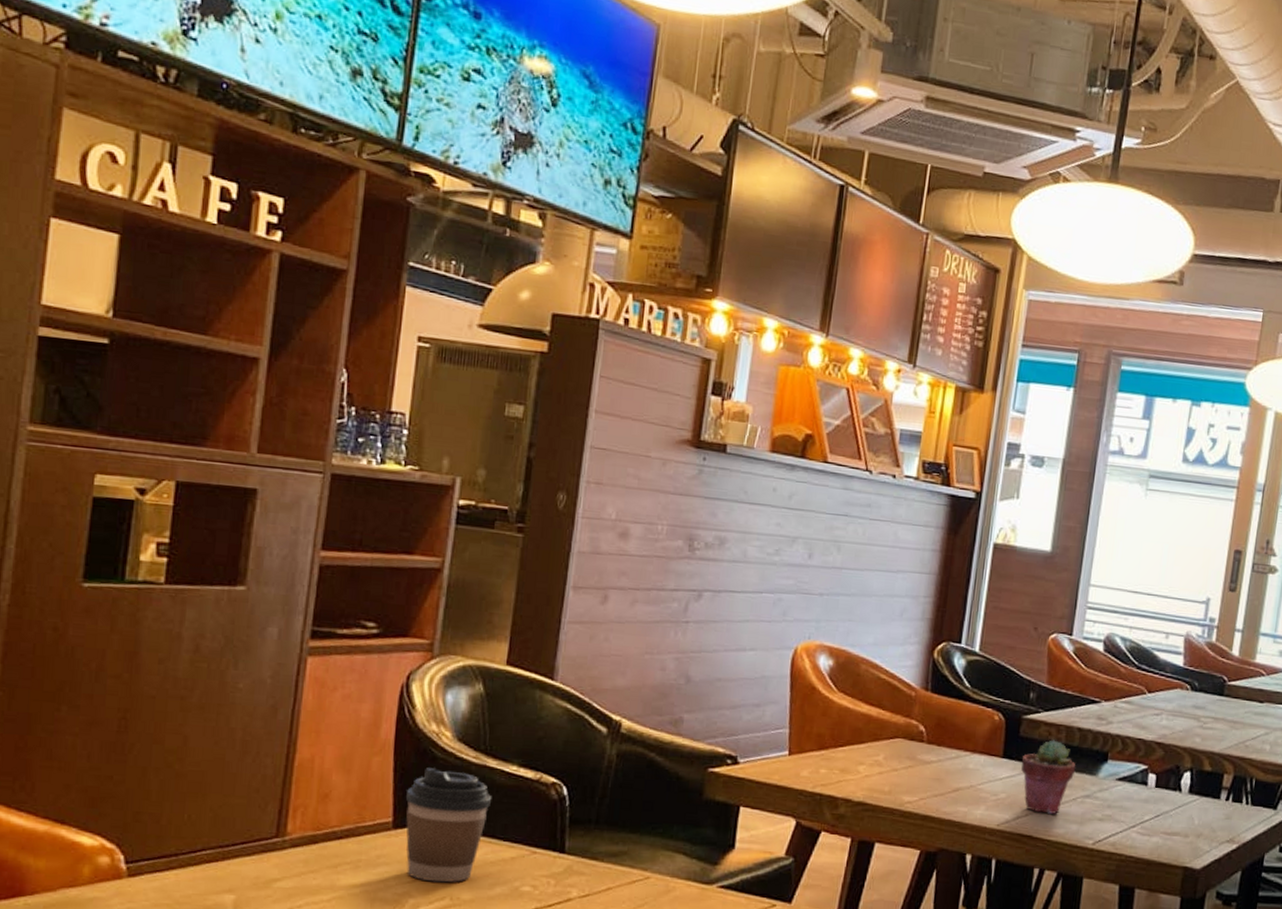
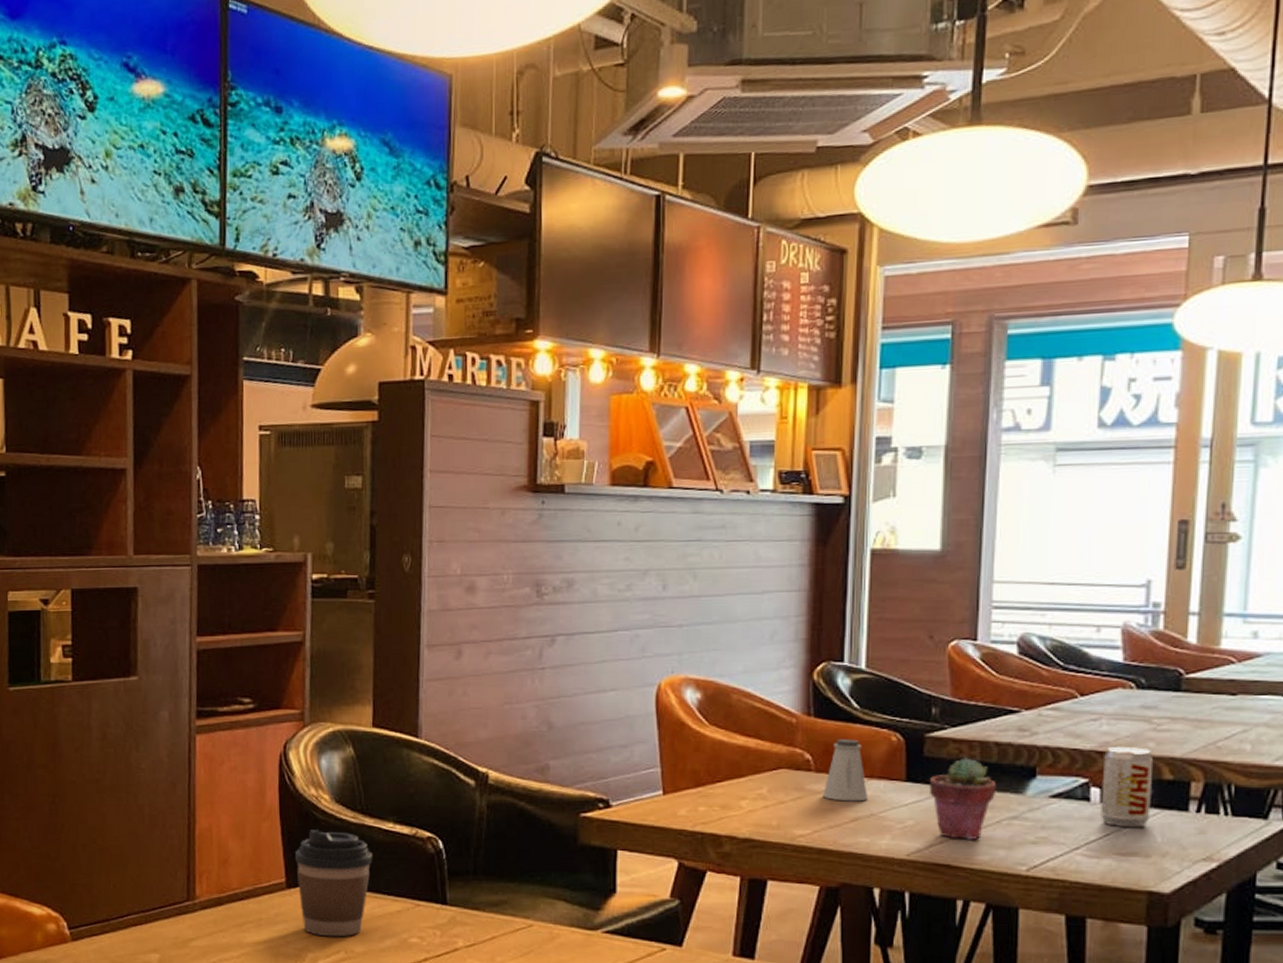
saltshaker: none [931,714,970,774] -> present [823,739,868,802]
beverage can: none [1154,738,1199,811] -> present [1100,746,1154,828]

